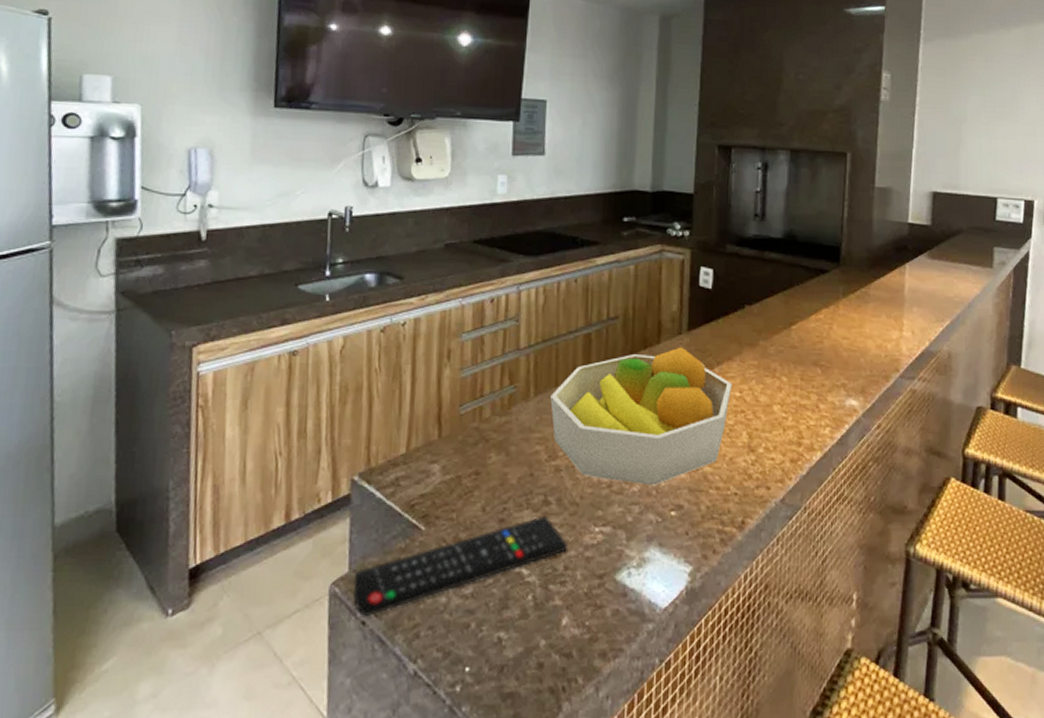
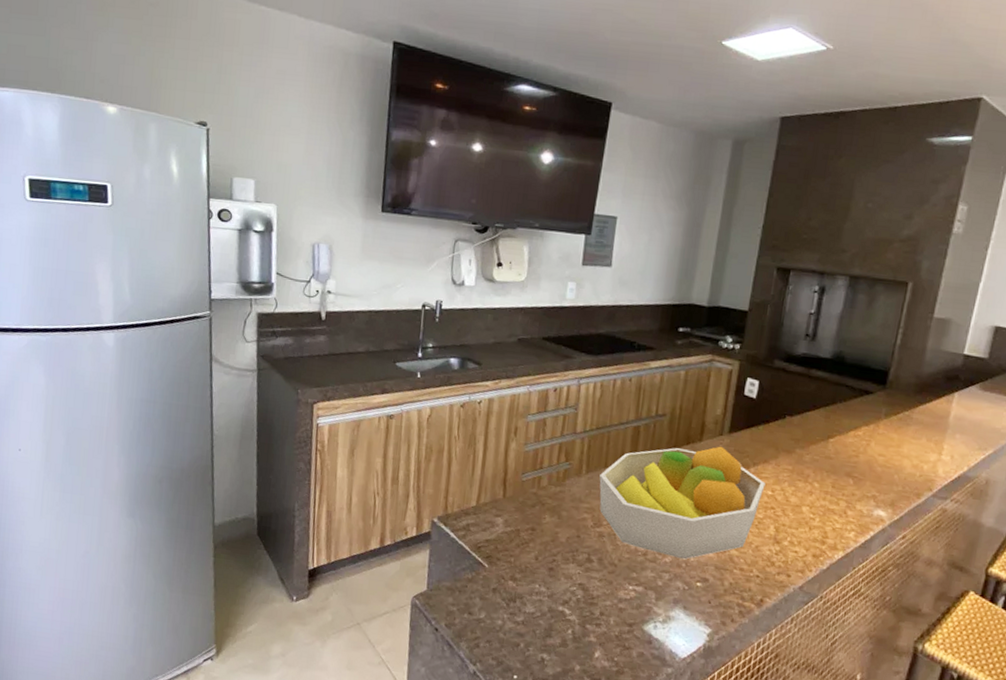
remote control: present [353,515,567,616] -> none [429,570,604,625]

